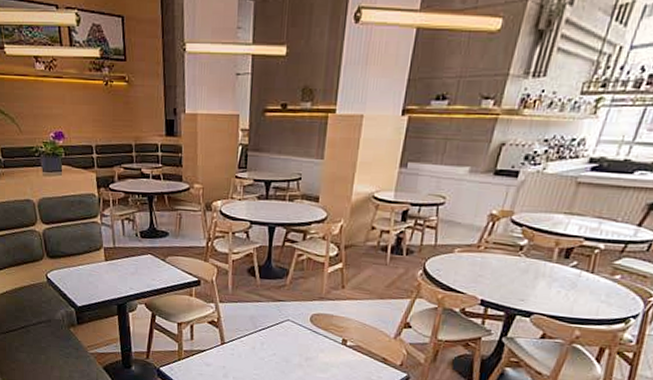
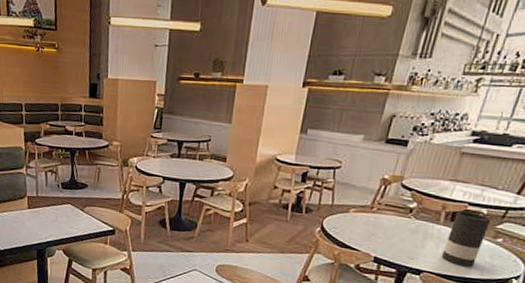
vase: none [553,246,610,307] -> present [441,210,492,267]

